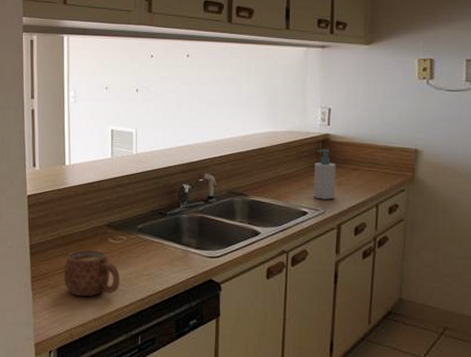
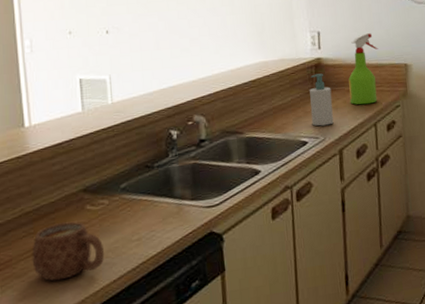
spray bottle: none [353,115,389,185] -> present [348,33,379,105]

